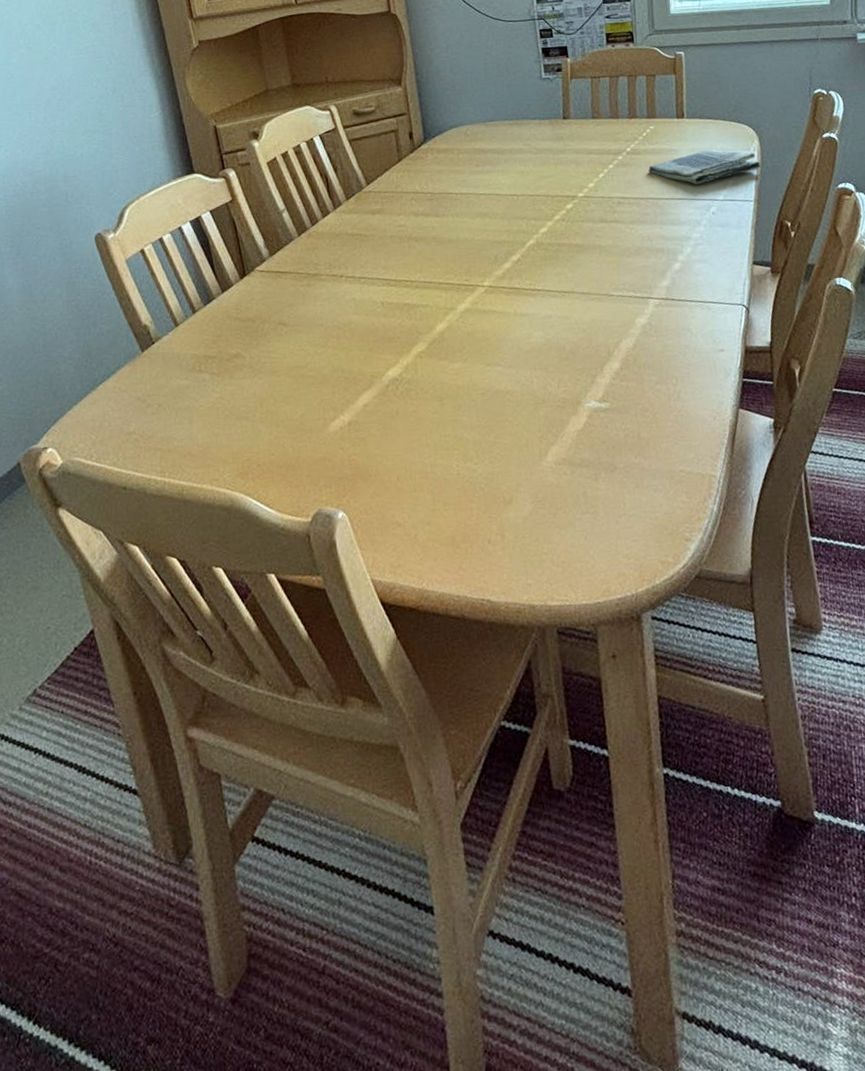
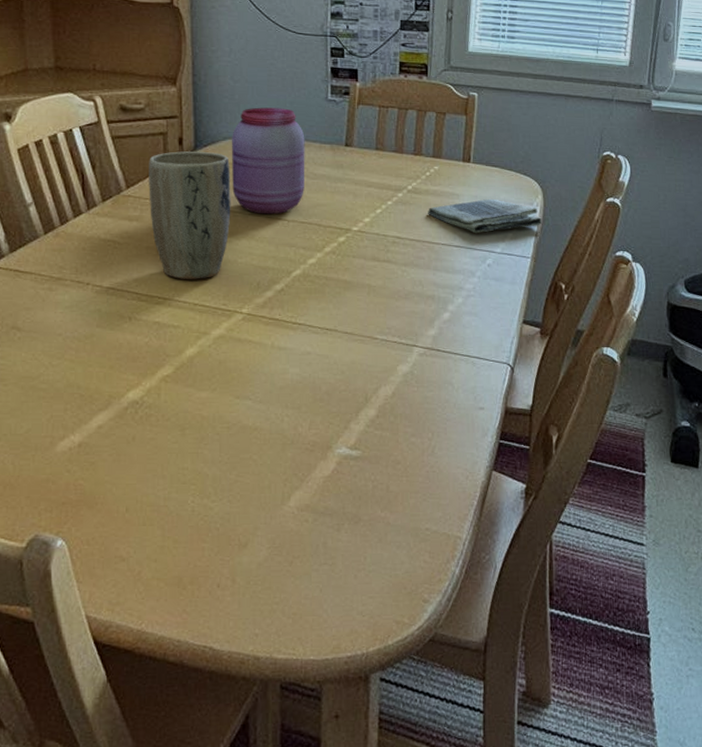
plant pot: none [384,141,464,262] -> present [149,150,231,279]
jar: none [457,92,530,193] -> present [232,107,305,215]

